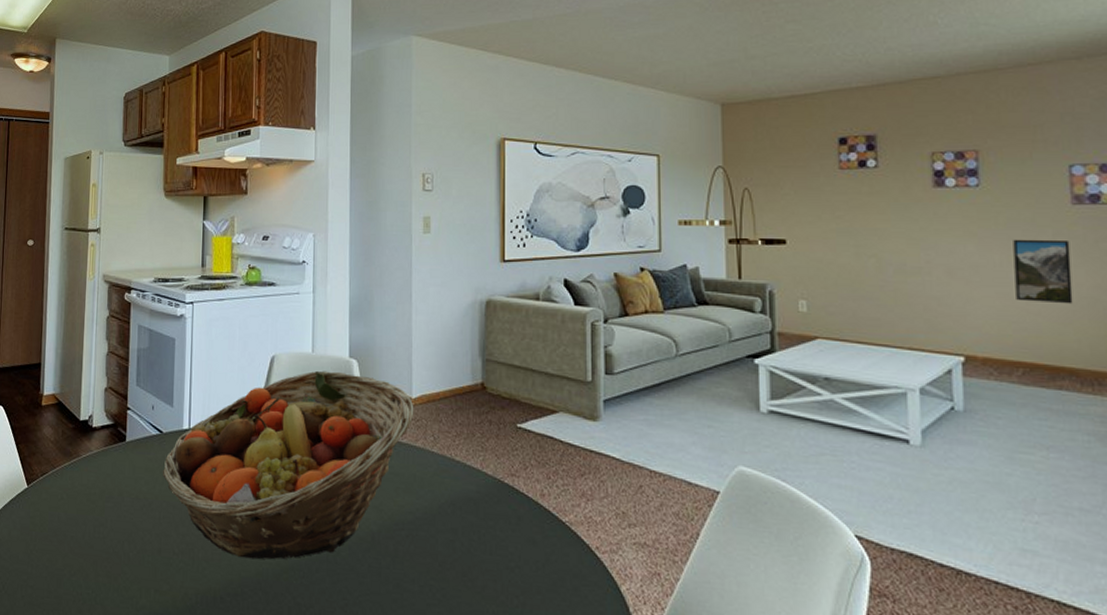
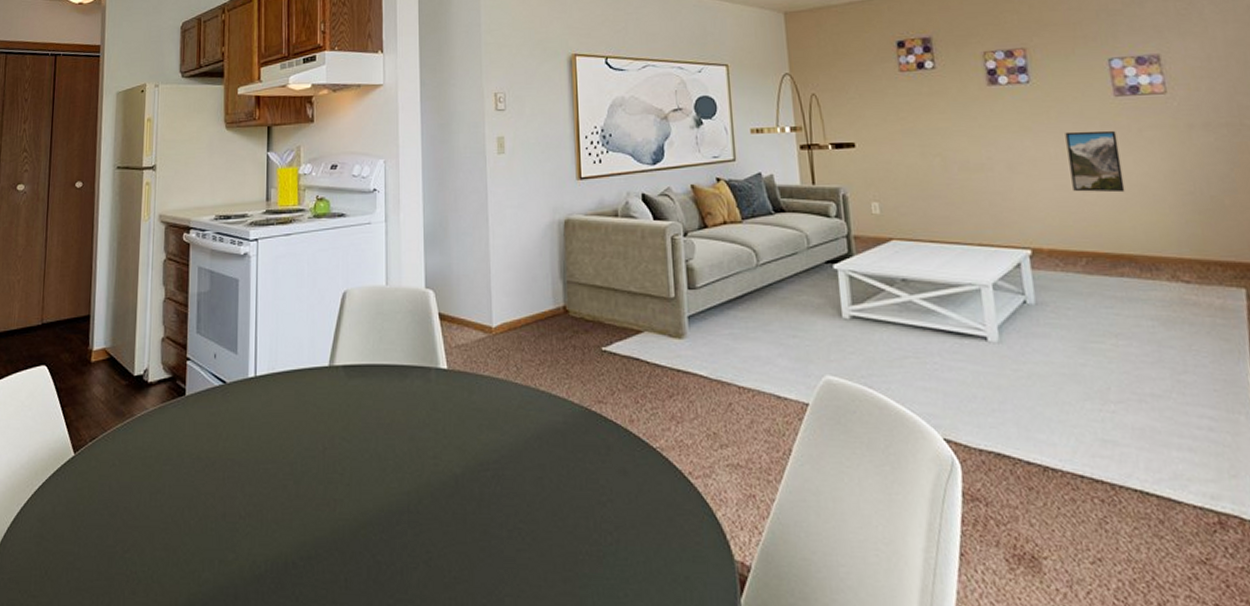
fruit basket: present [163,370,414,560] -> none [227,304,495,516]

